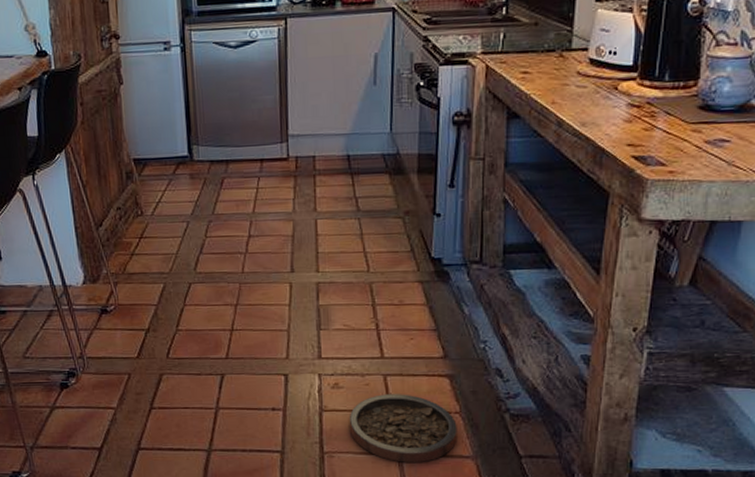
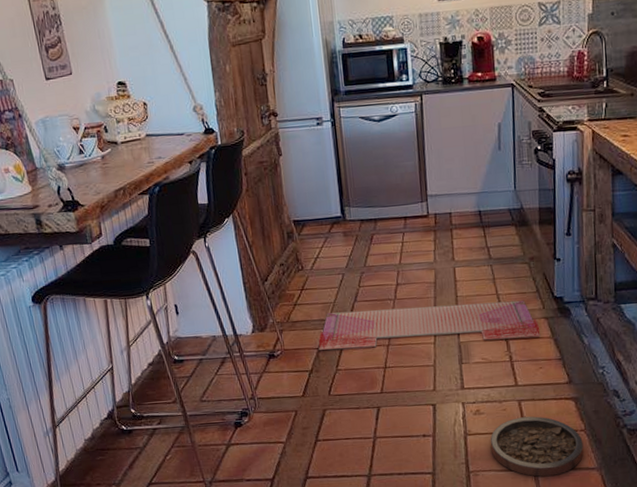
door mat: none [157,260,413,307] -> present [318,300,541,350]

